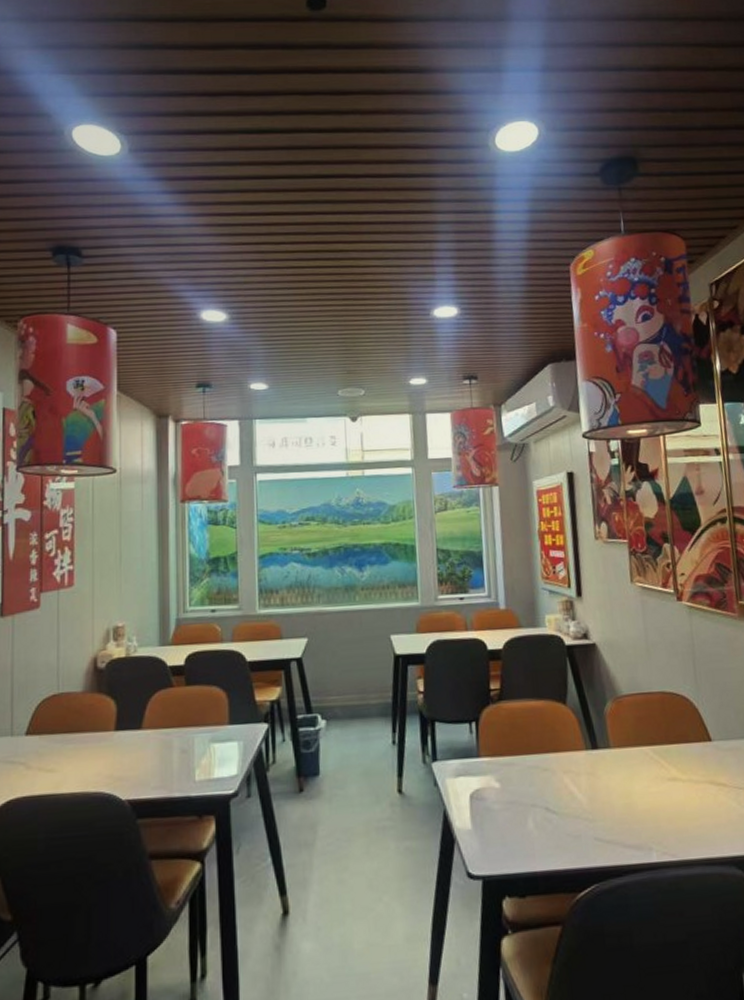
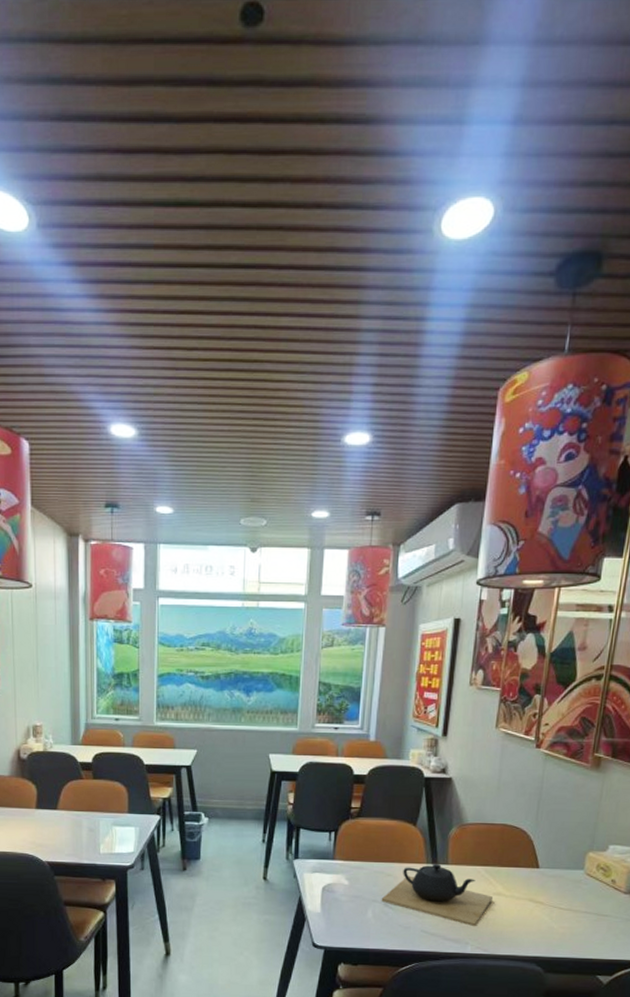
teapot: none [541,748,669,825] -> present [381,863,492,926]

